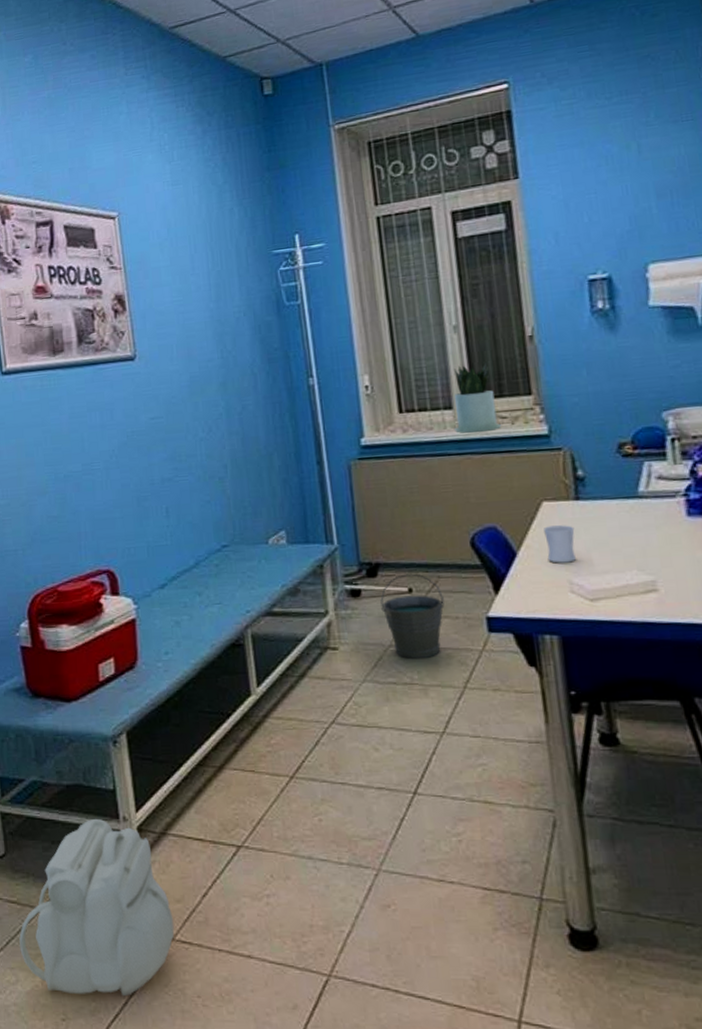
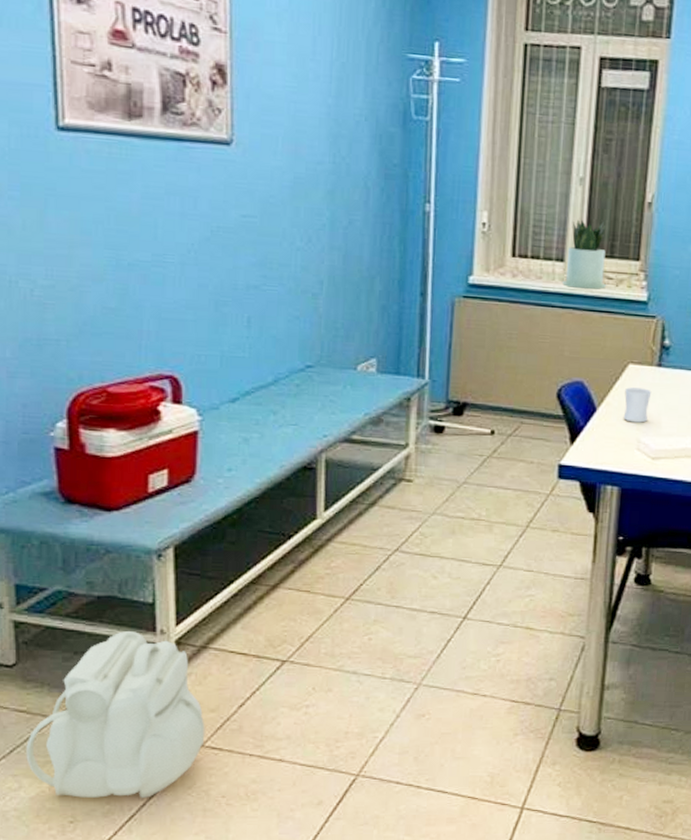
bucket: present [380,573,445,659] -> none [462,416,523,497]

